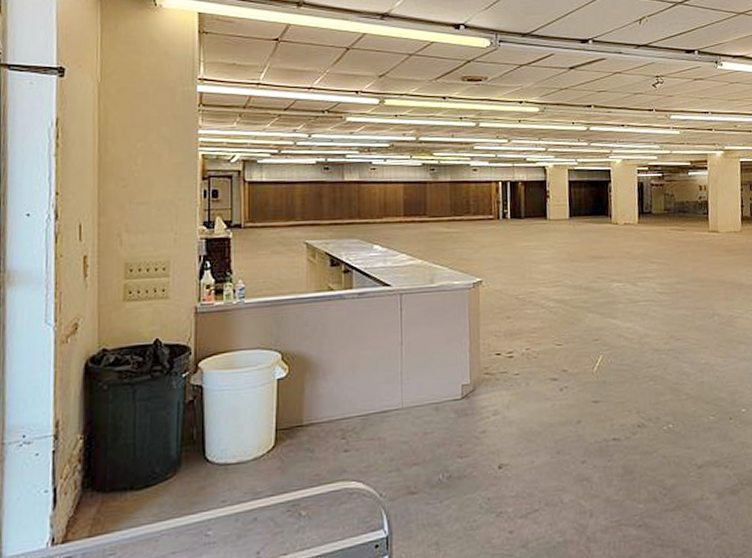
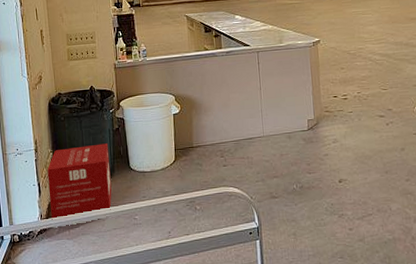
product box: none [70,423,175,545] -> present [47,143,112,220]

